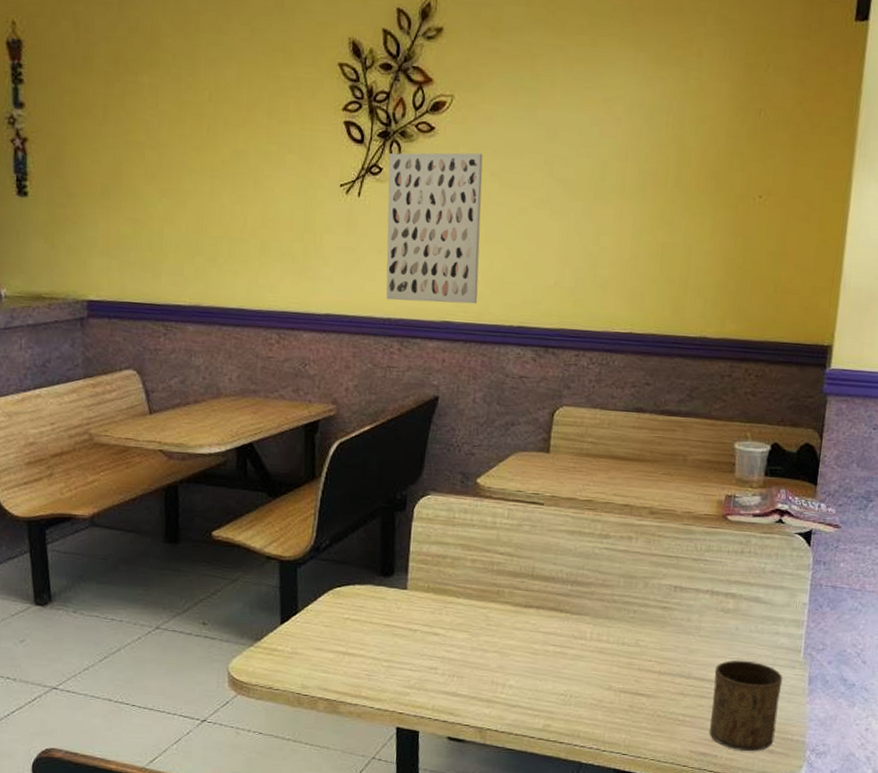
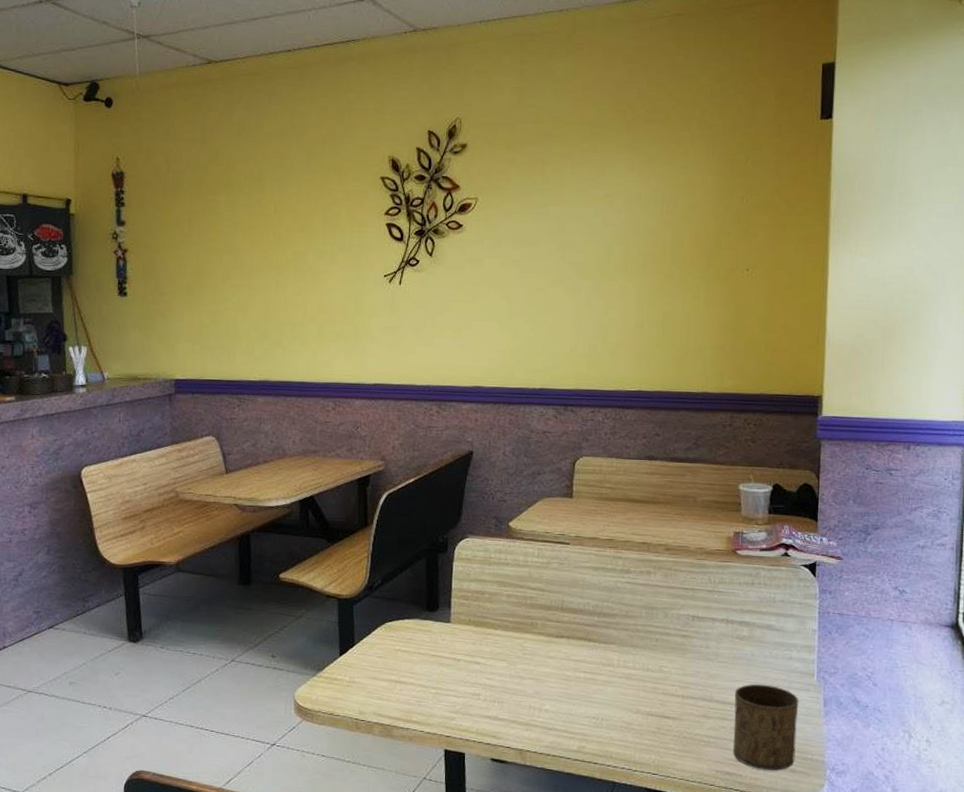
wall art: present [386,152,483,304] -> none [424,244,505,371]

